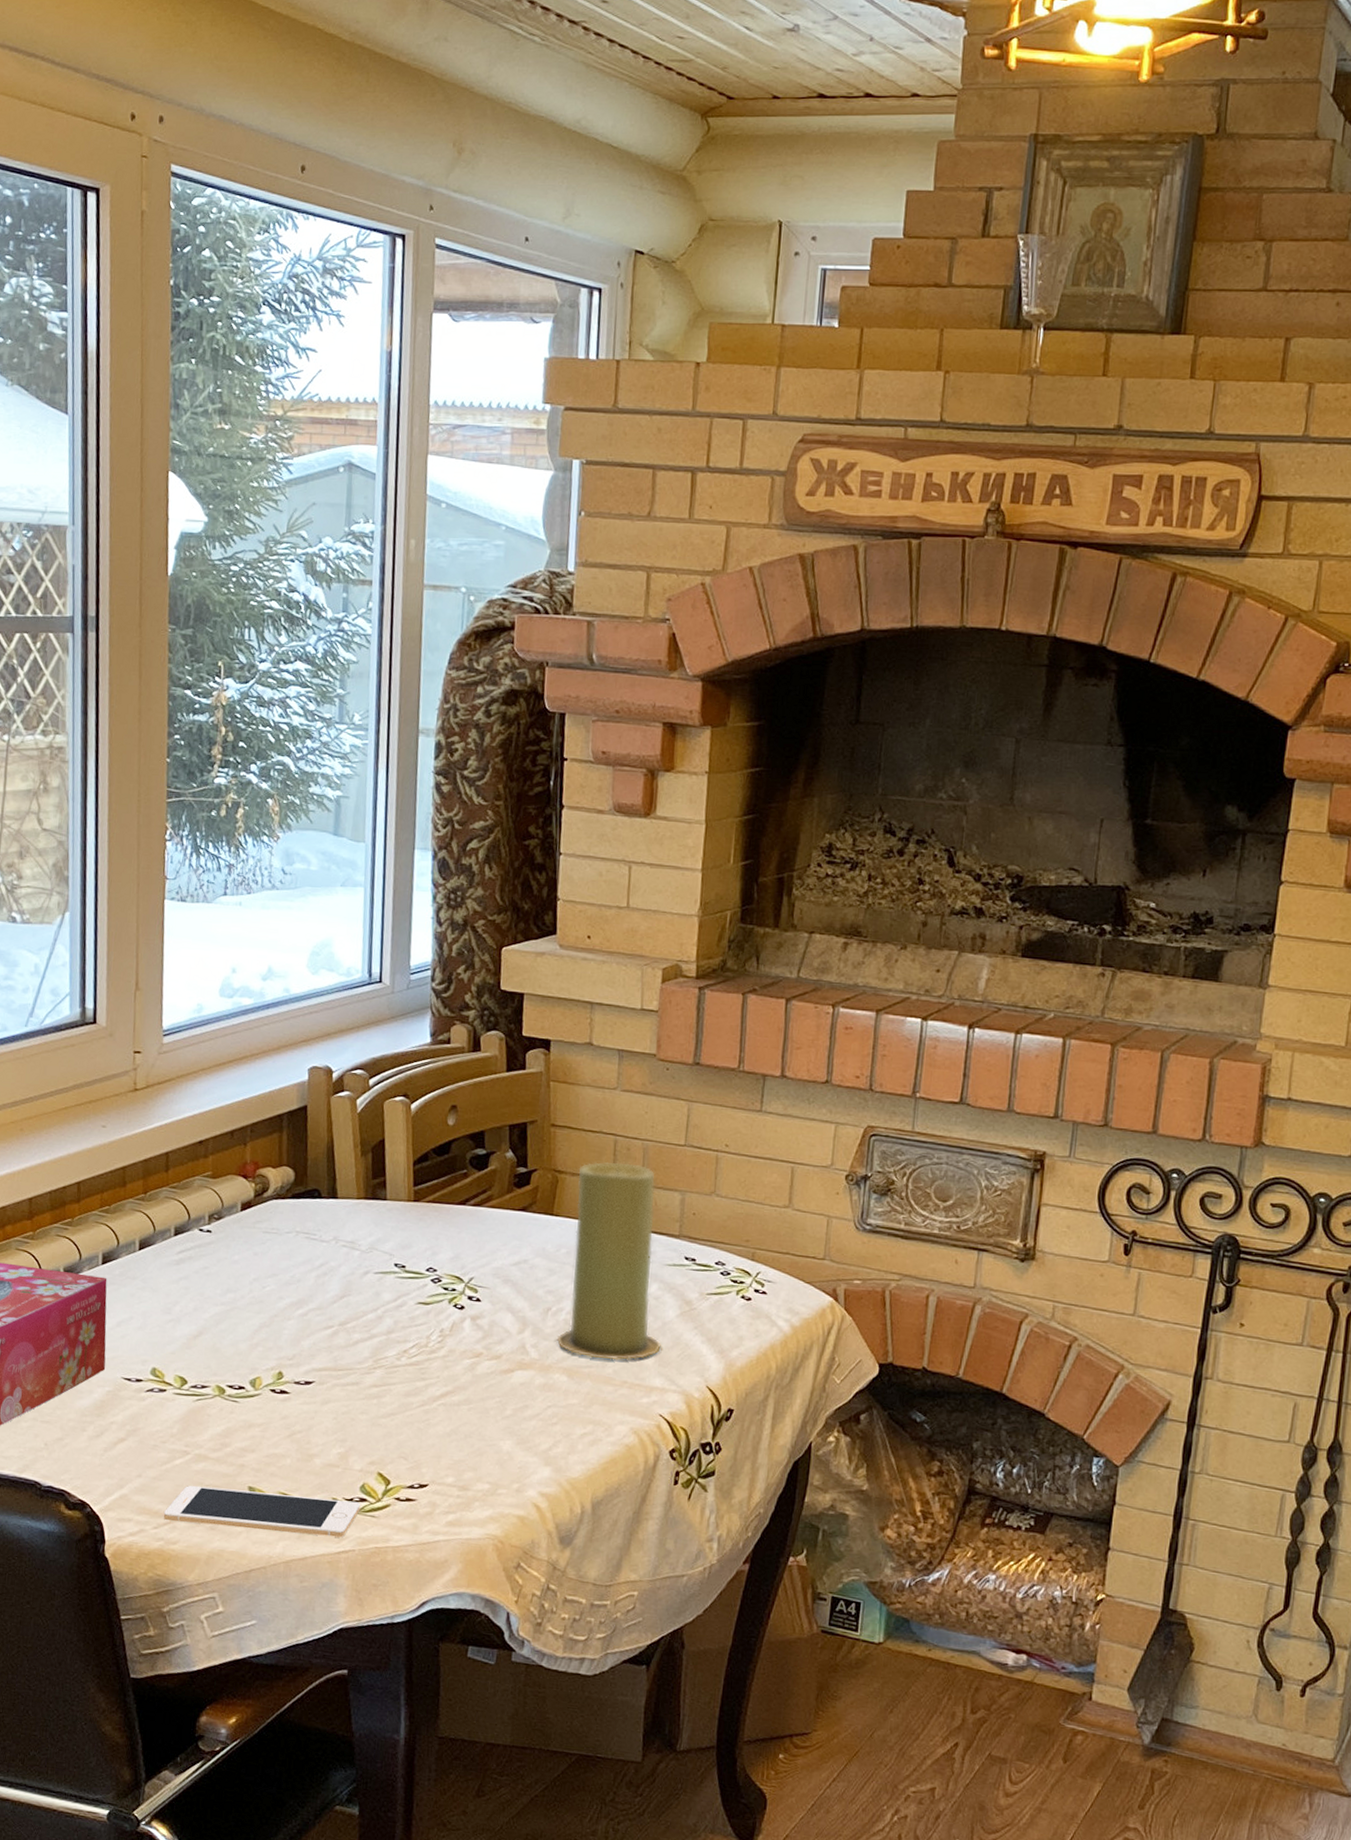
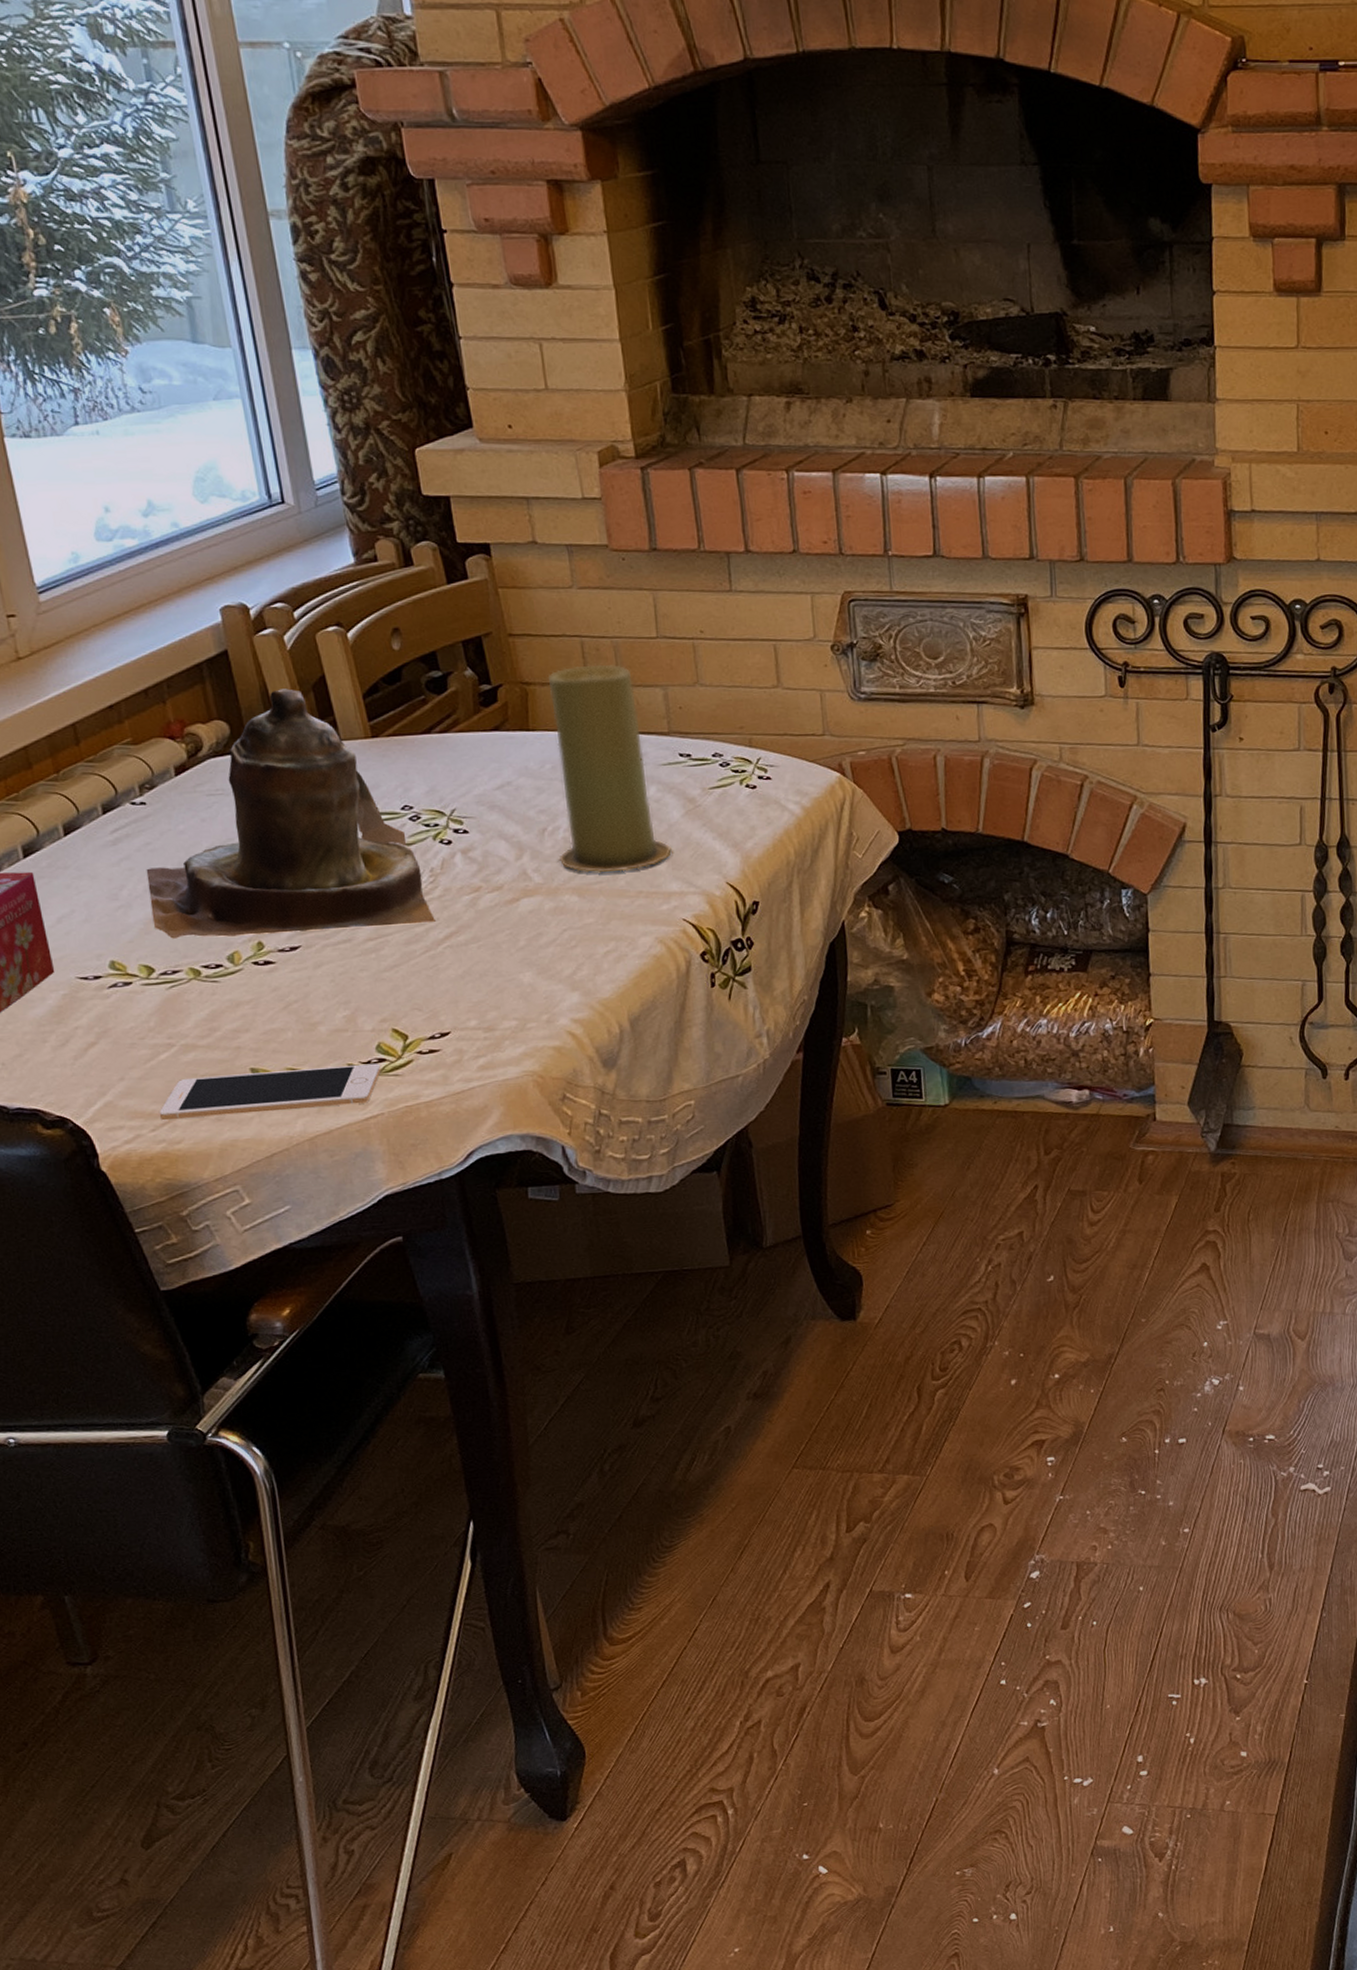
teapot: none [194,1146,436,1379] -> present [146,688,435,939]

